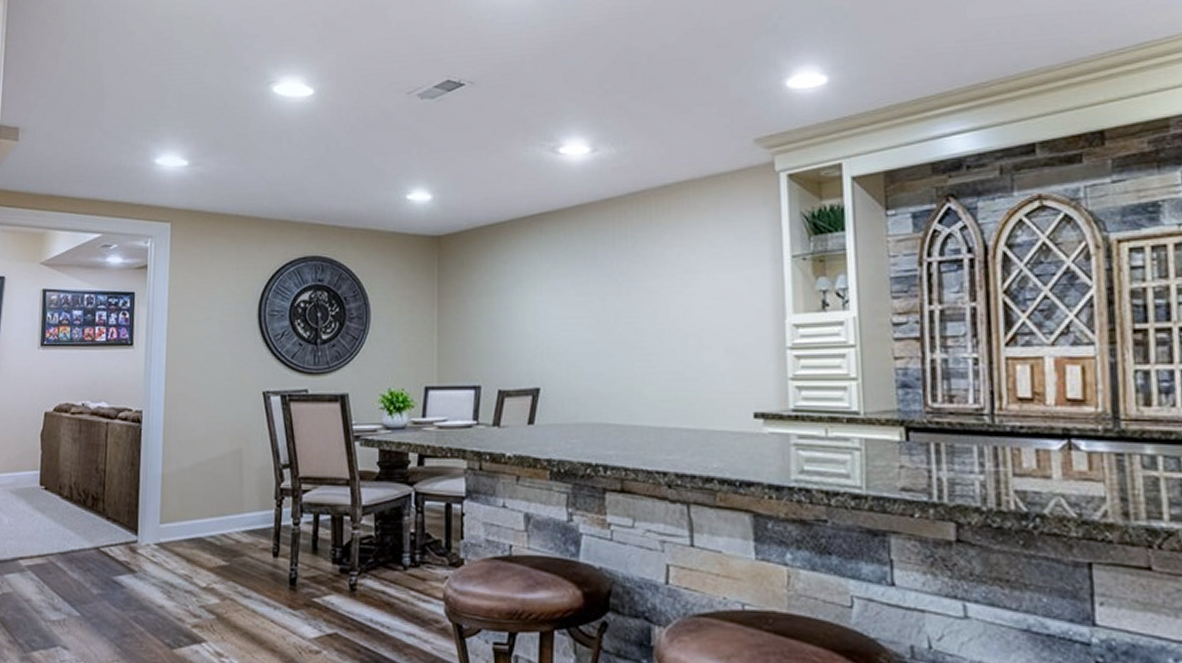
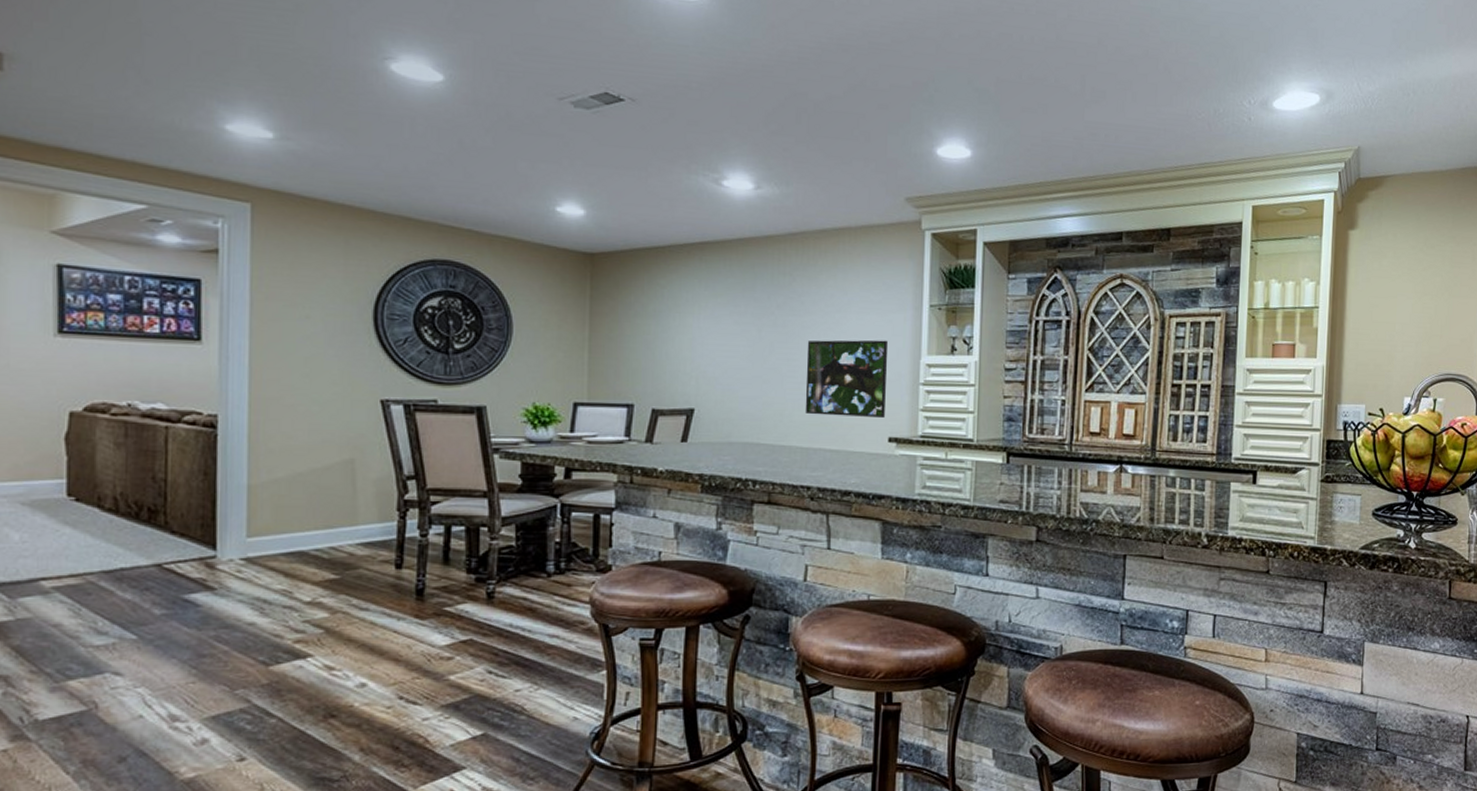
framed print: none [654,300,747,391] -> present [805,340,889,419]

